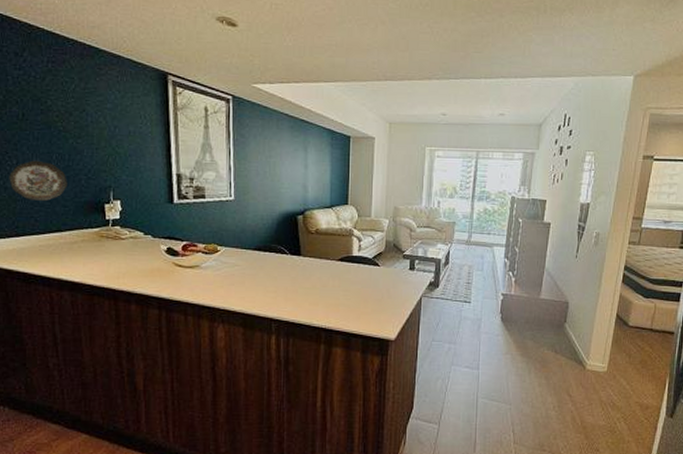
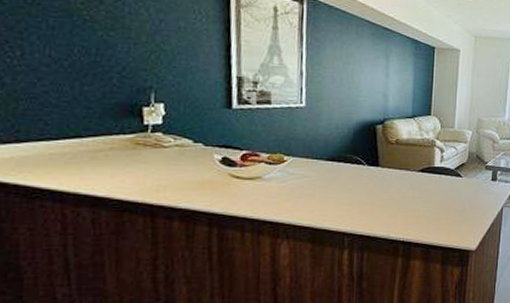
decorative plate: present [9,160,67,201] -> none [8,52,93,101]

